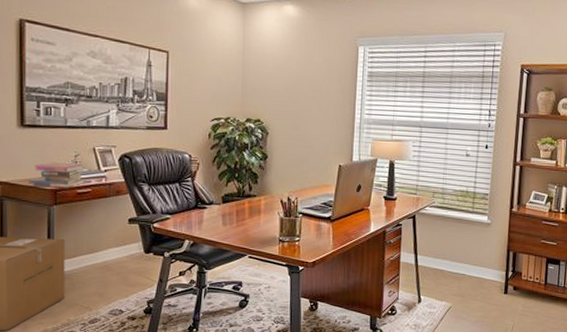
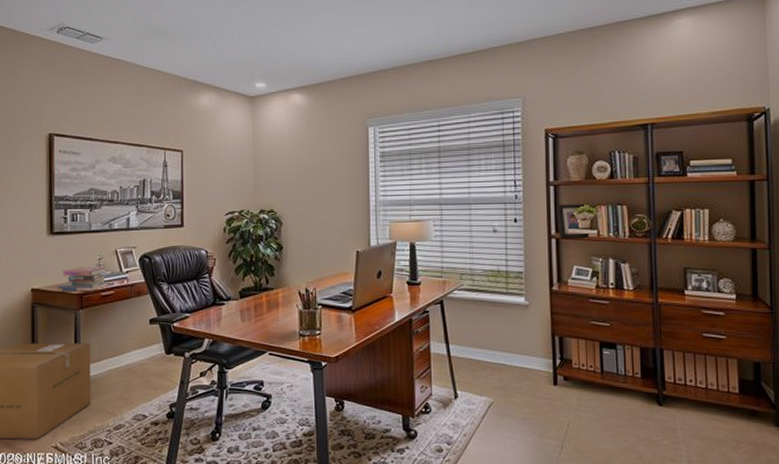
picture frame: none [523,135,549,168] -> present [556,204,590,239]

